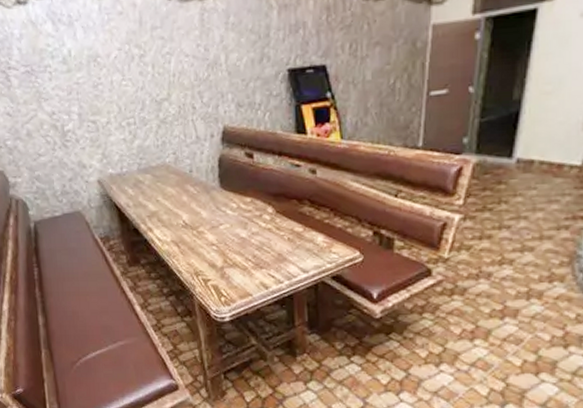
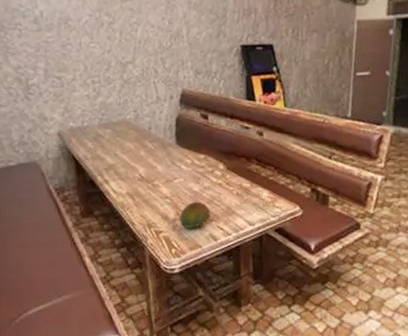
fruit: none [228,247,260,276] -> present [180,201,210,228]

